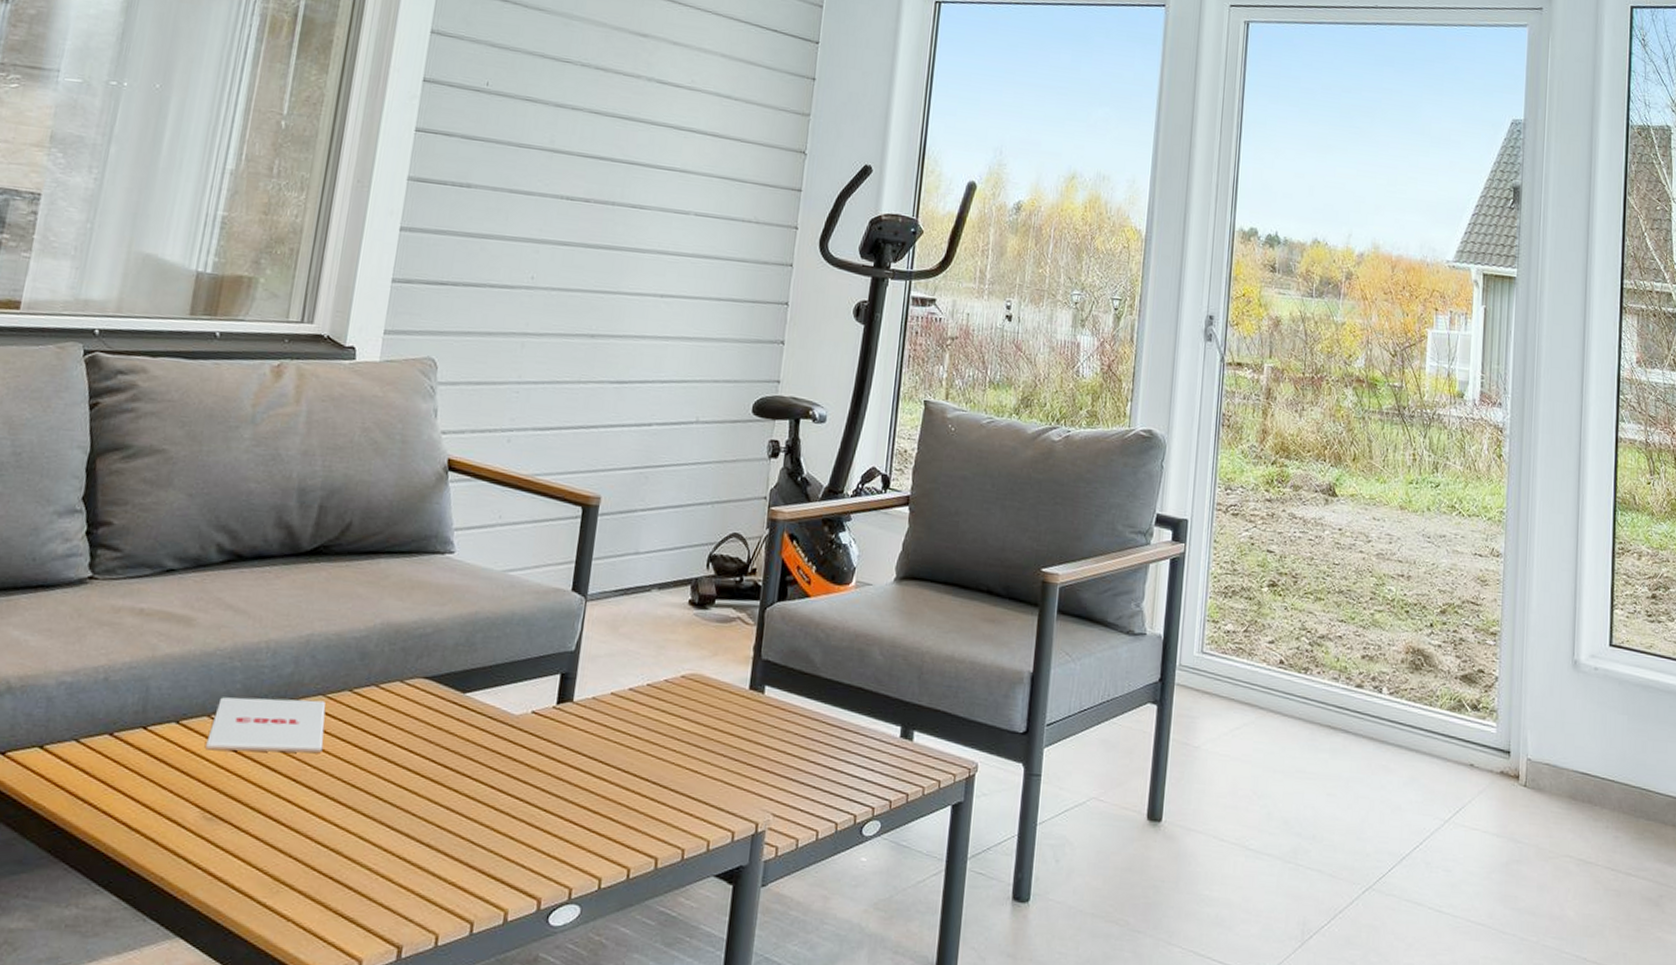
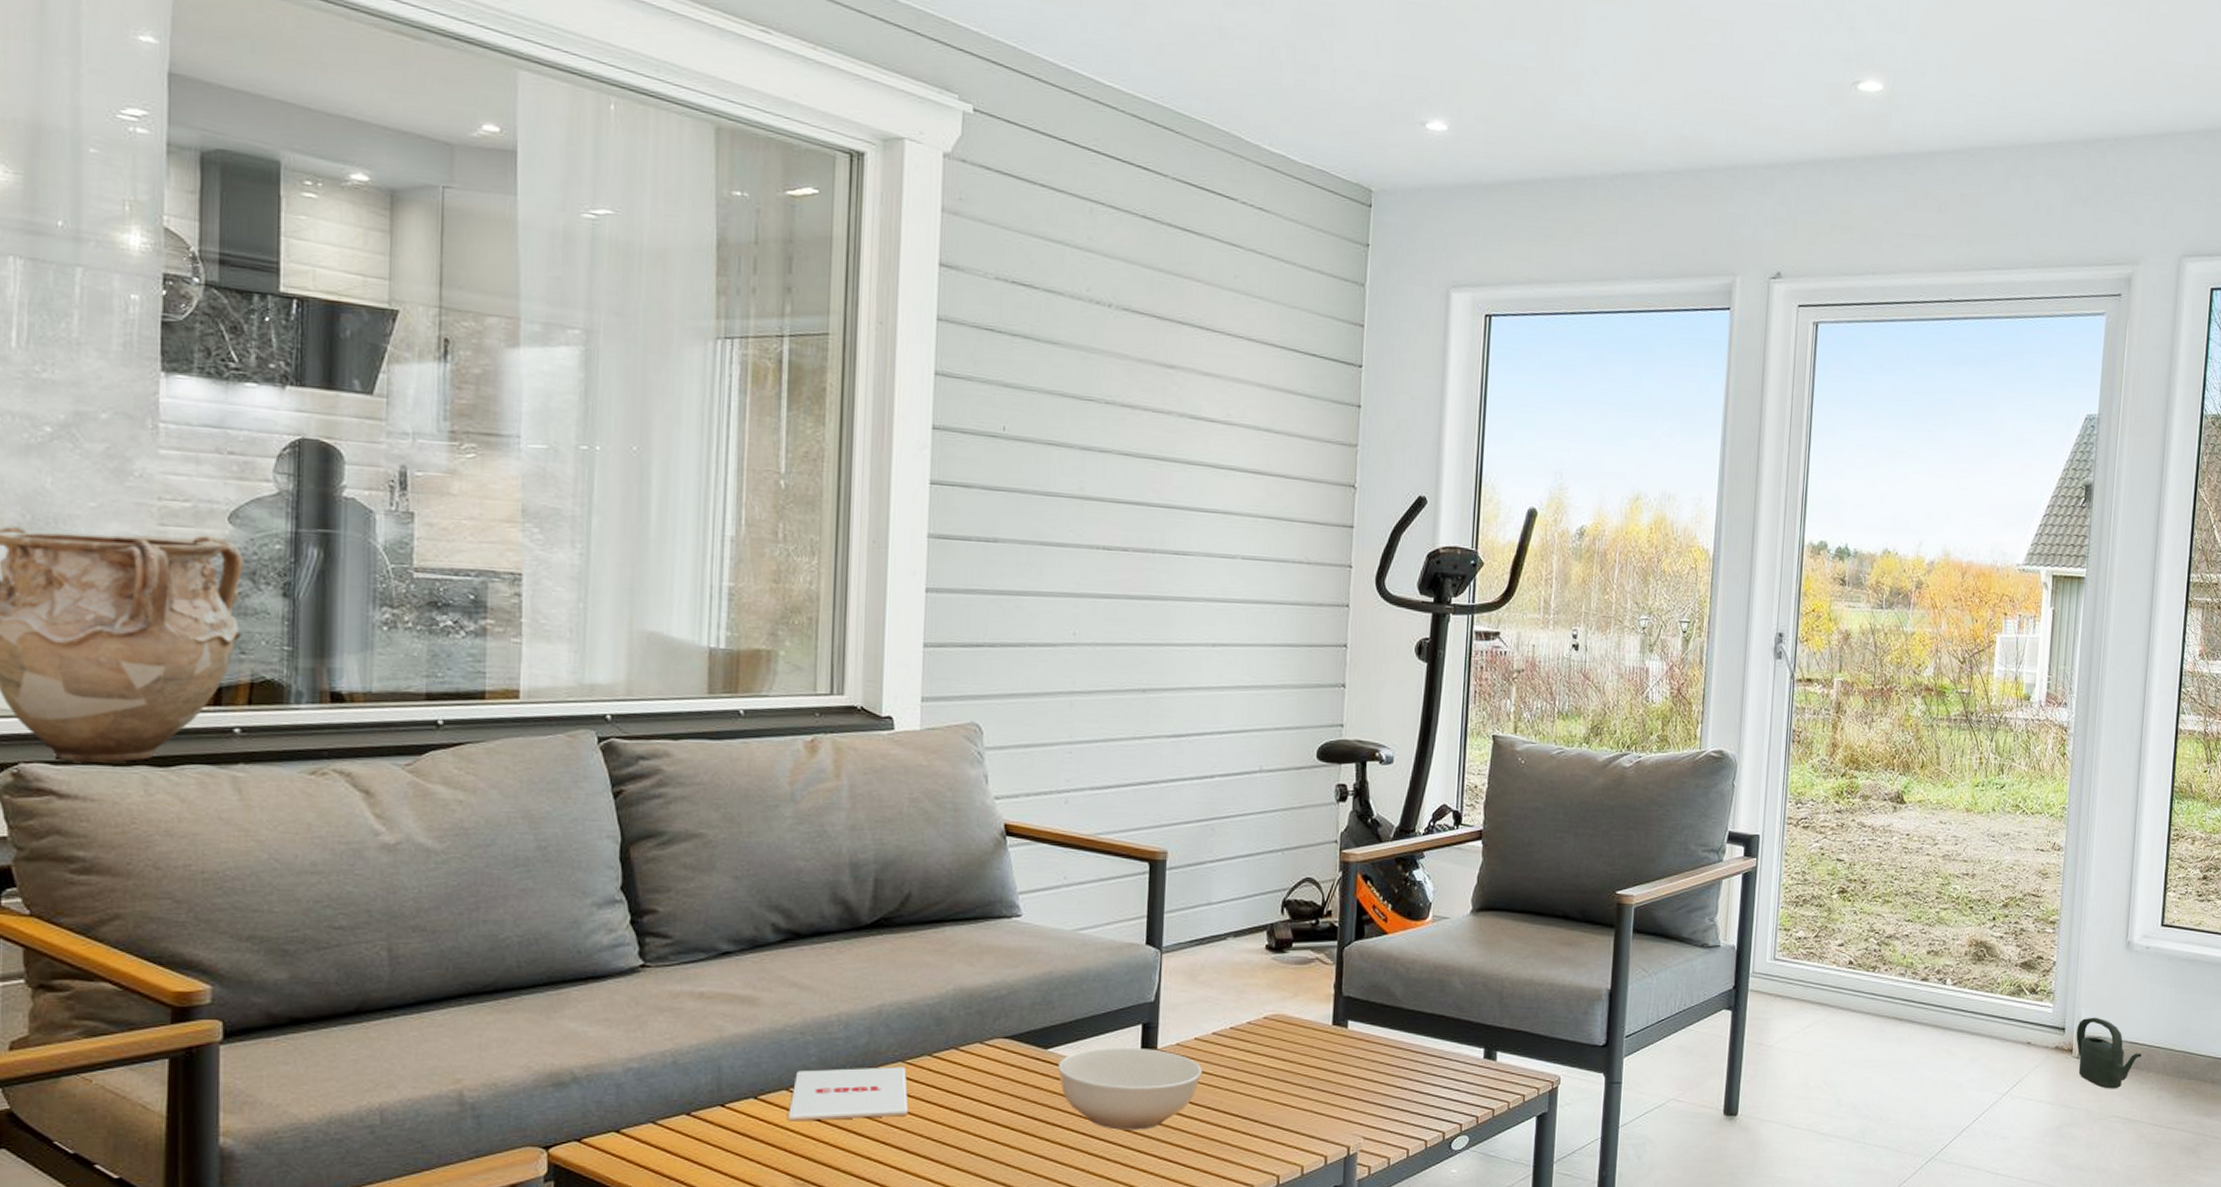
bowl: none [473,696,616,788] -> present [1057,1047,1202,1130]
watering can: none [1522,741,1595,825] -> present [2076,1017,2142,1089]

